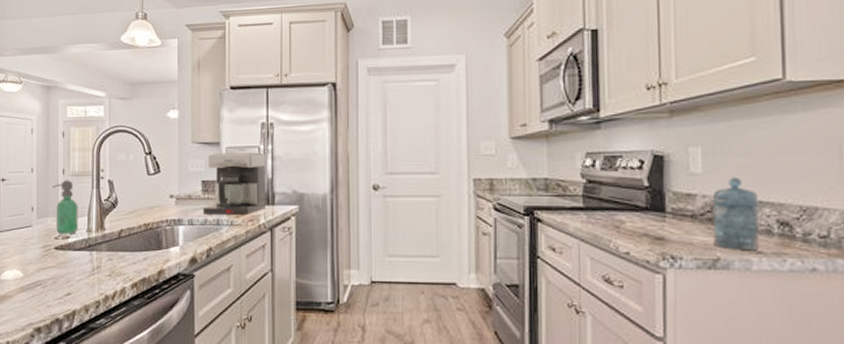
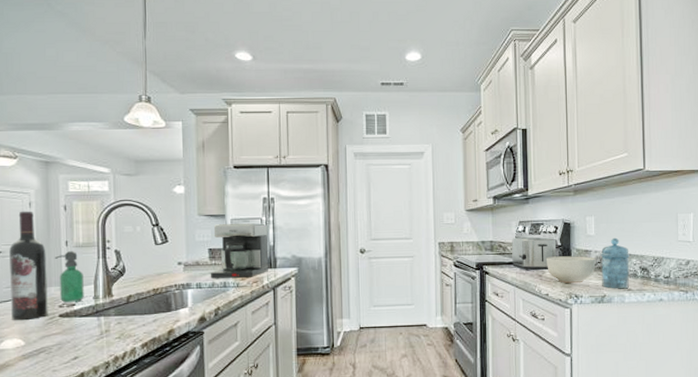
wine bottle: none [12,137,45,250] -> present [8,211,48,320]
toaster: none [575,174,643,220] -> present [512,237,557,271]
bowl: none [625,201,705,240] -> present [545,256,597,284]

